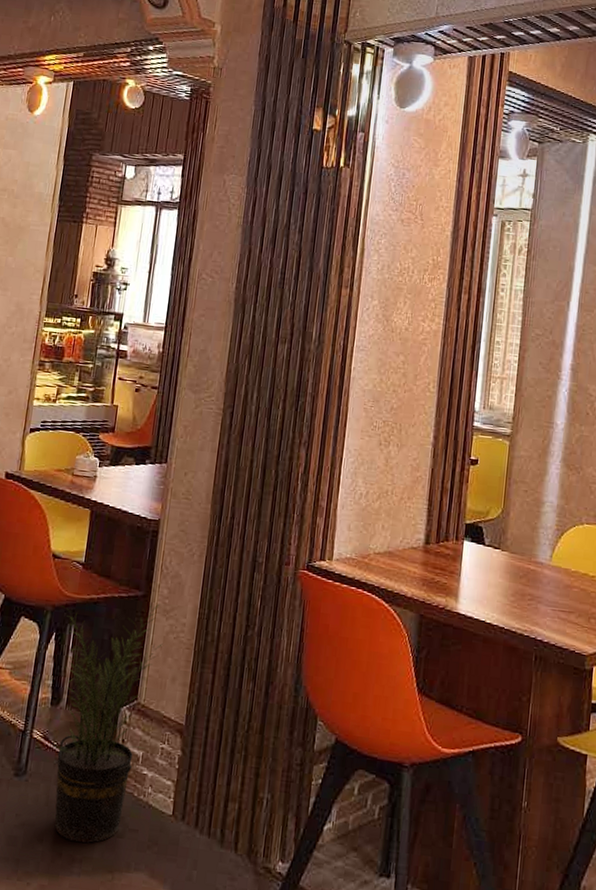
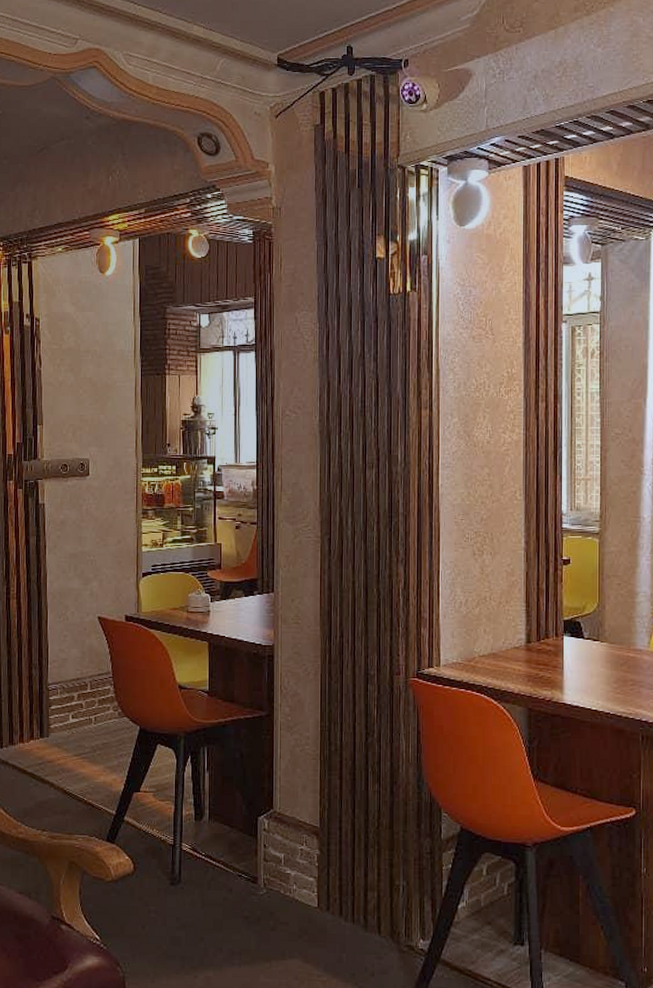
potted plant: present [52,603,163,843] -> none [191,722,290,938]

